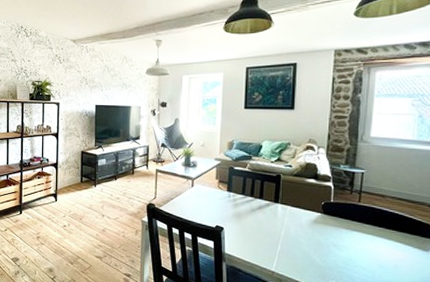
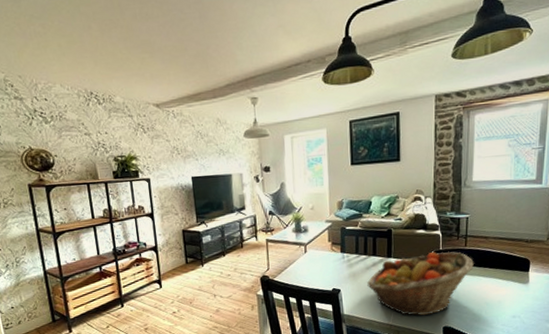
fruit basket: none [251,203,368,268] -> present [367,251,474,316]

